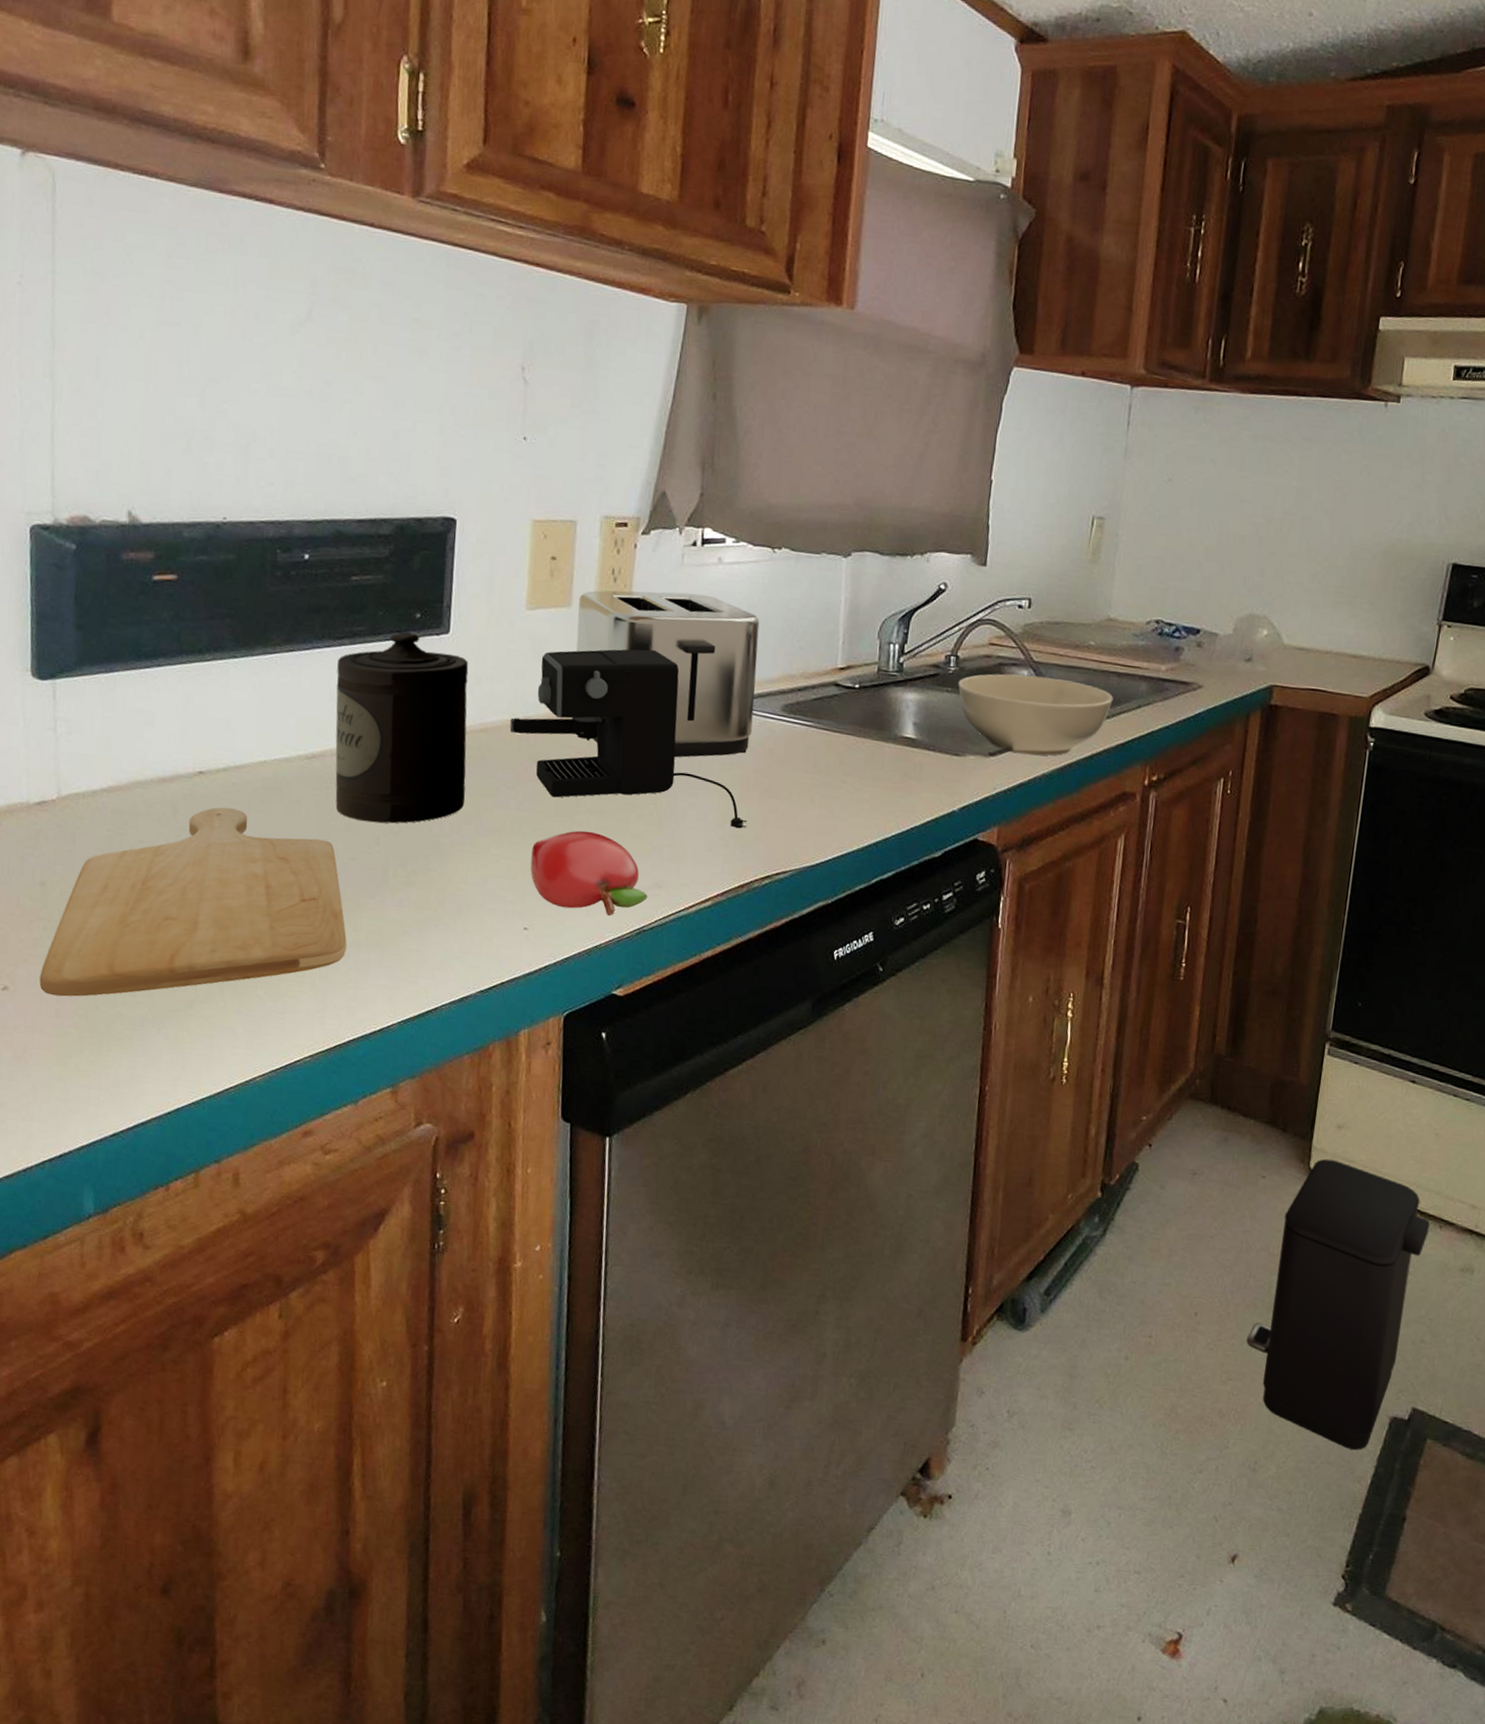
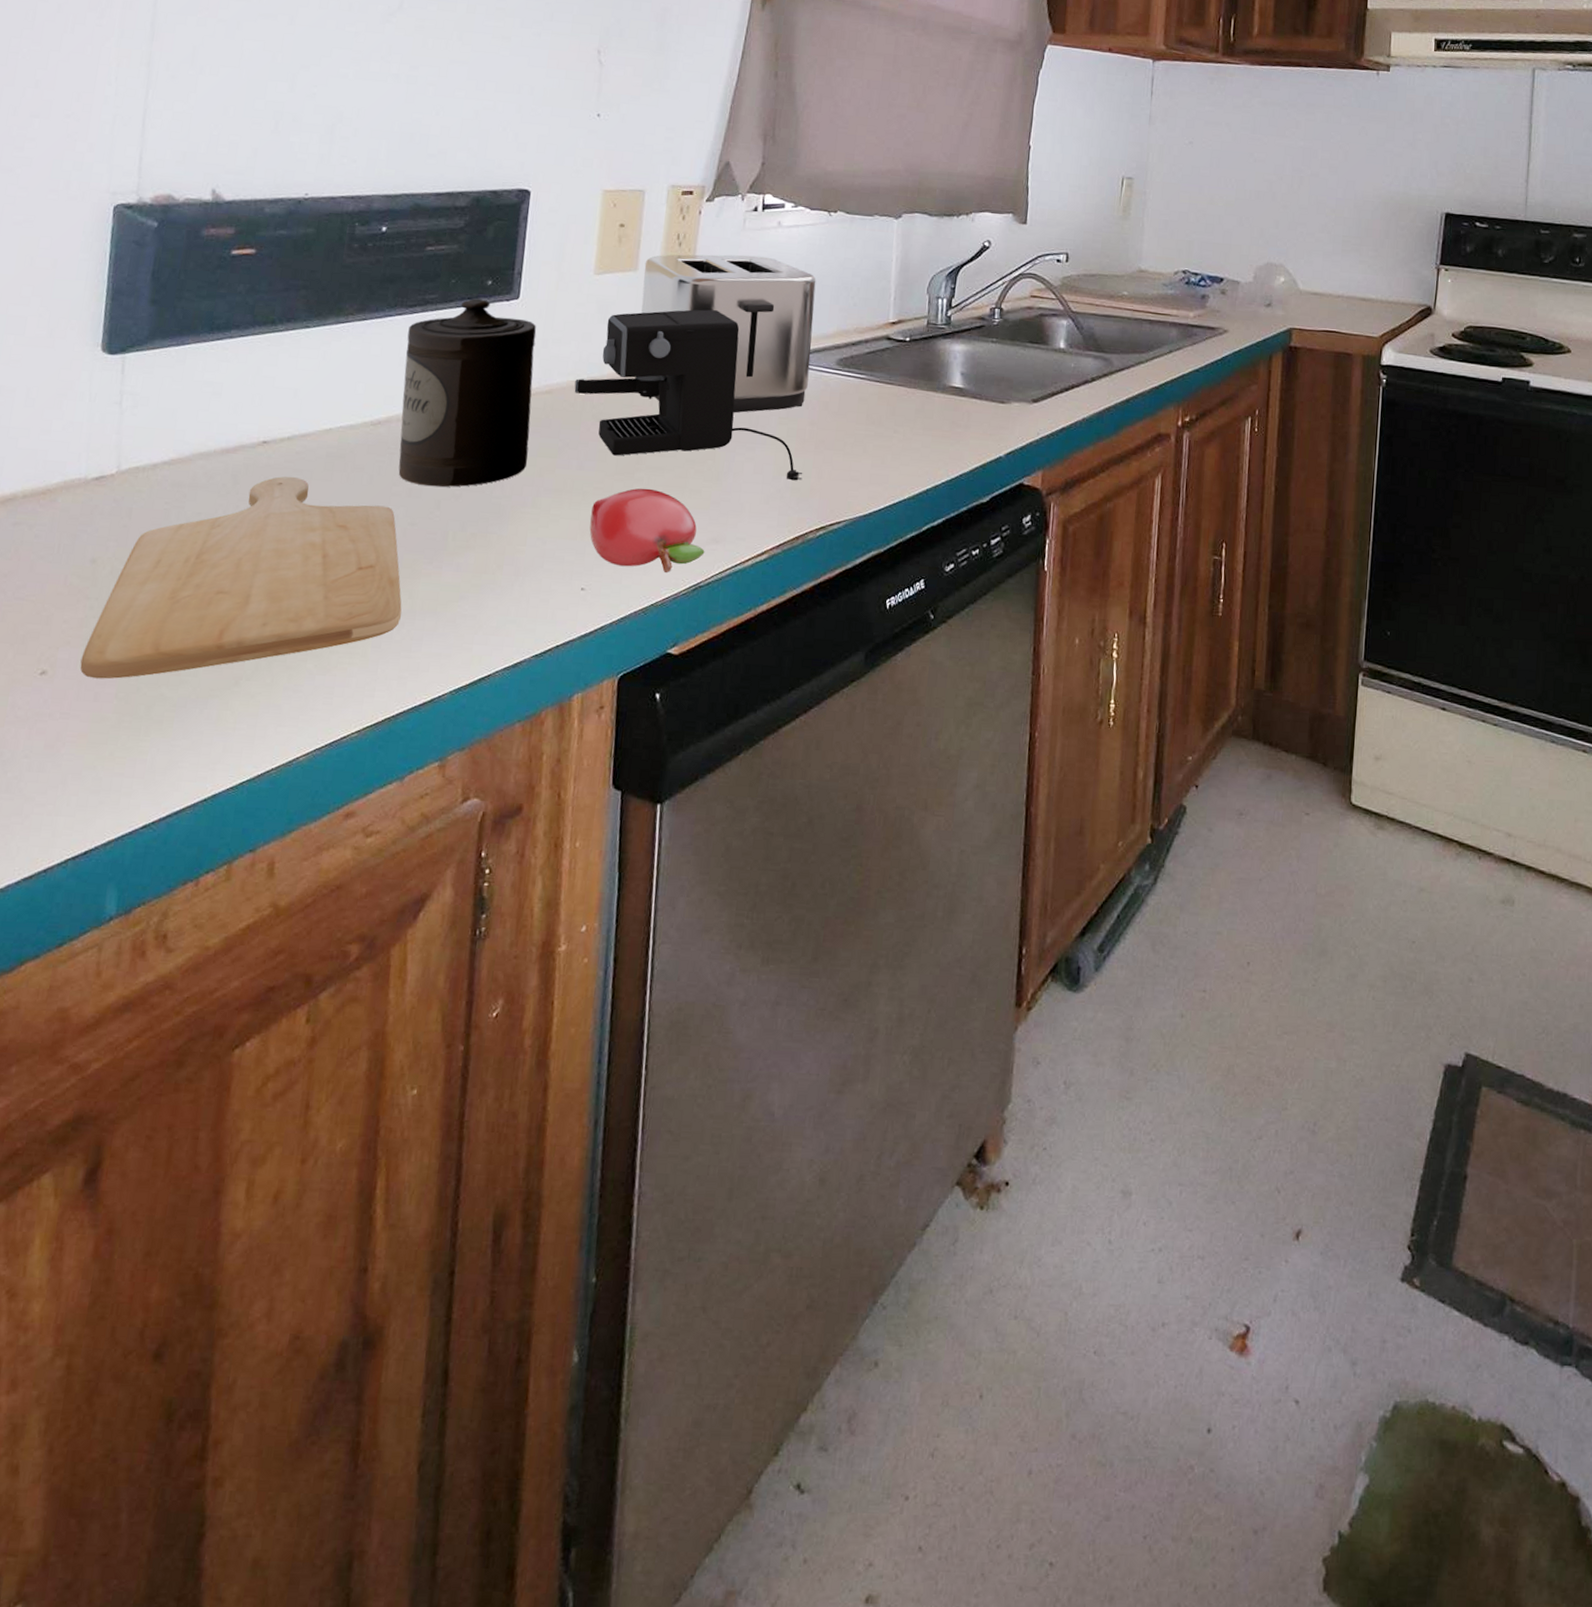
bowl: present [958,673,1114,756] -> none [1002,324,1147,401]
pedal bin: present [1246,1158,1430,1450] -> none [1299,792,1469,1103]

